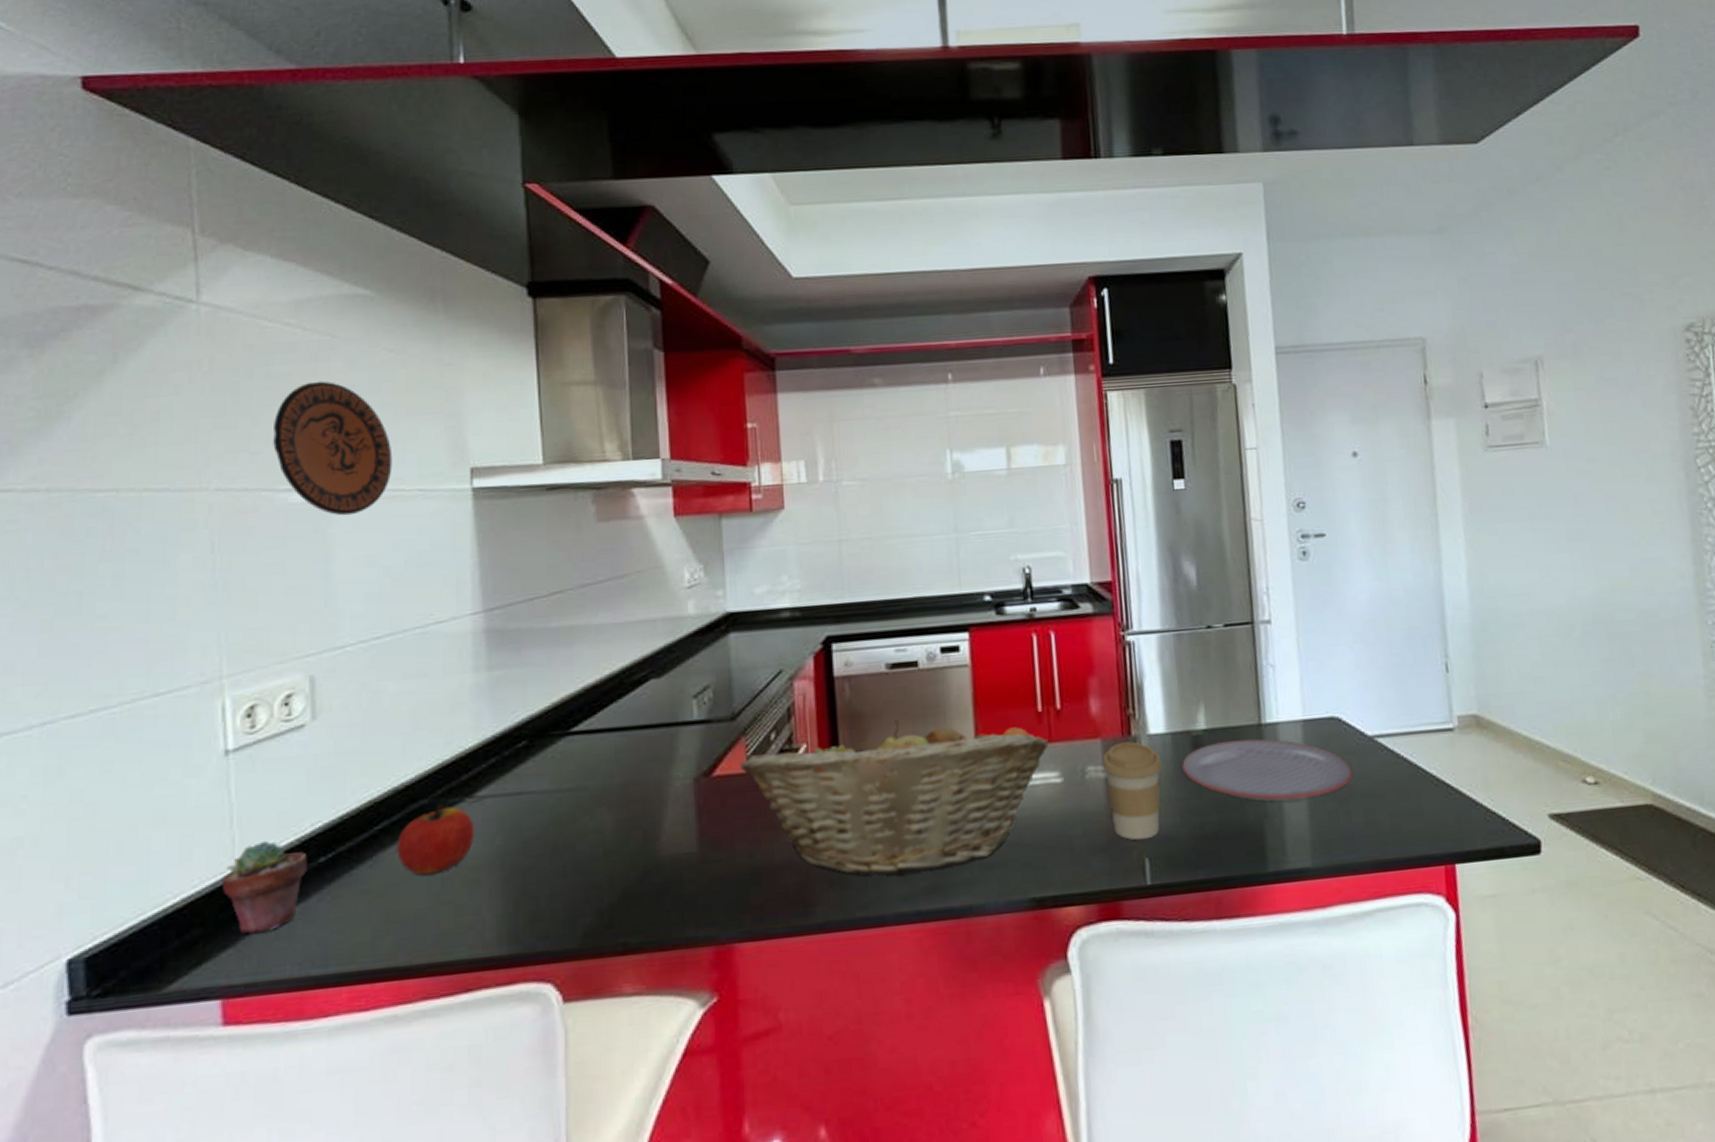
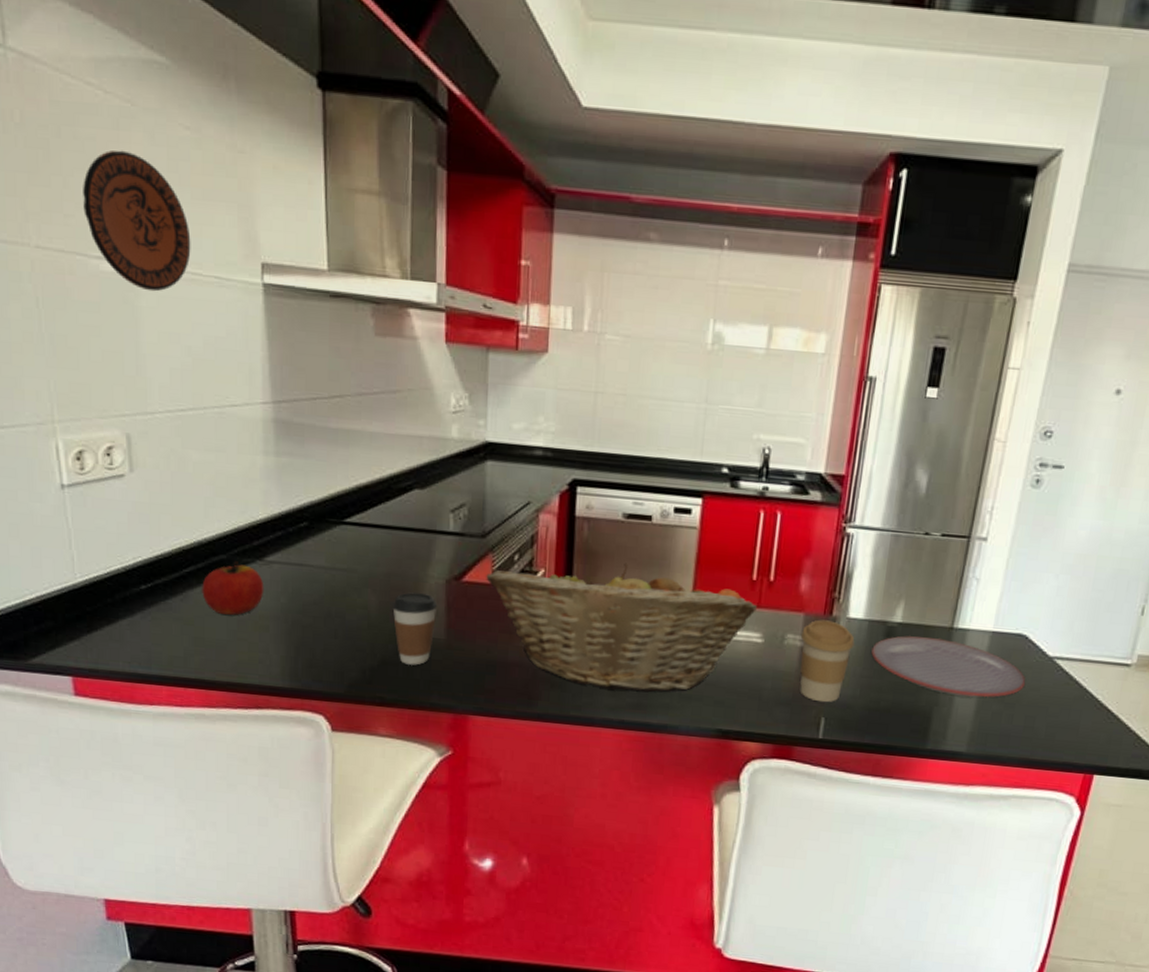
potted succulent: present [221,840,307,935] -> none [66,563,132,634]
coffee cup: none [632,799,686,894] -> present [392,592,438,665]

